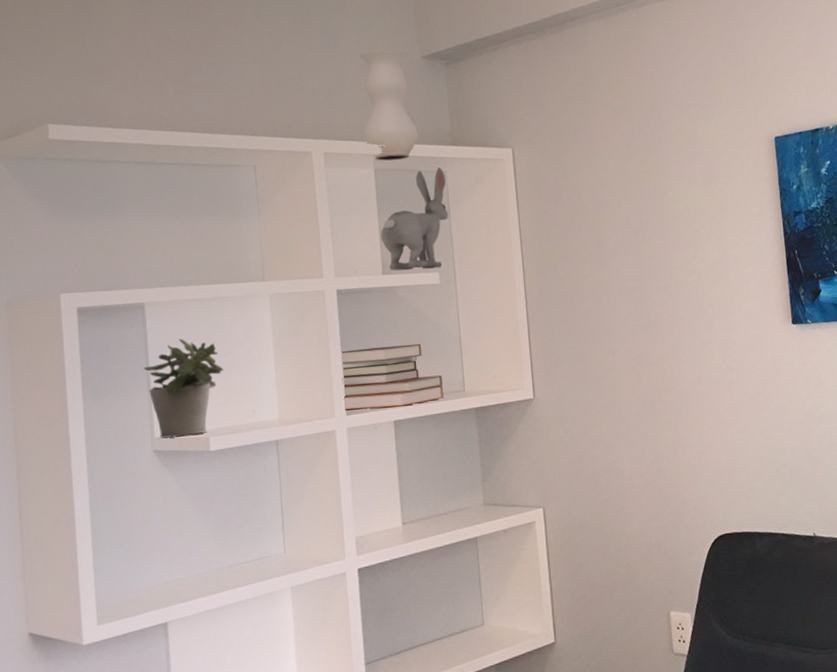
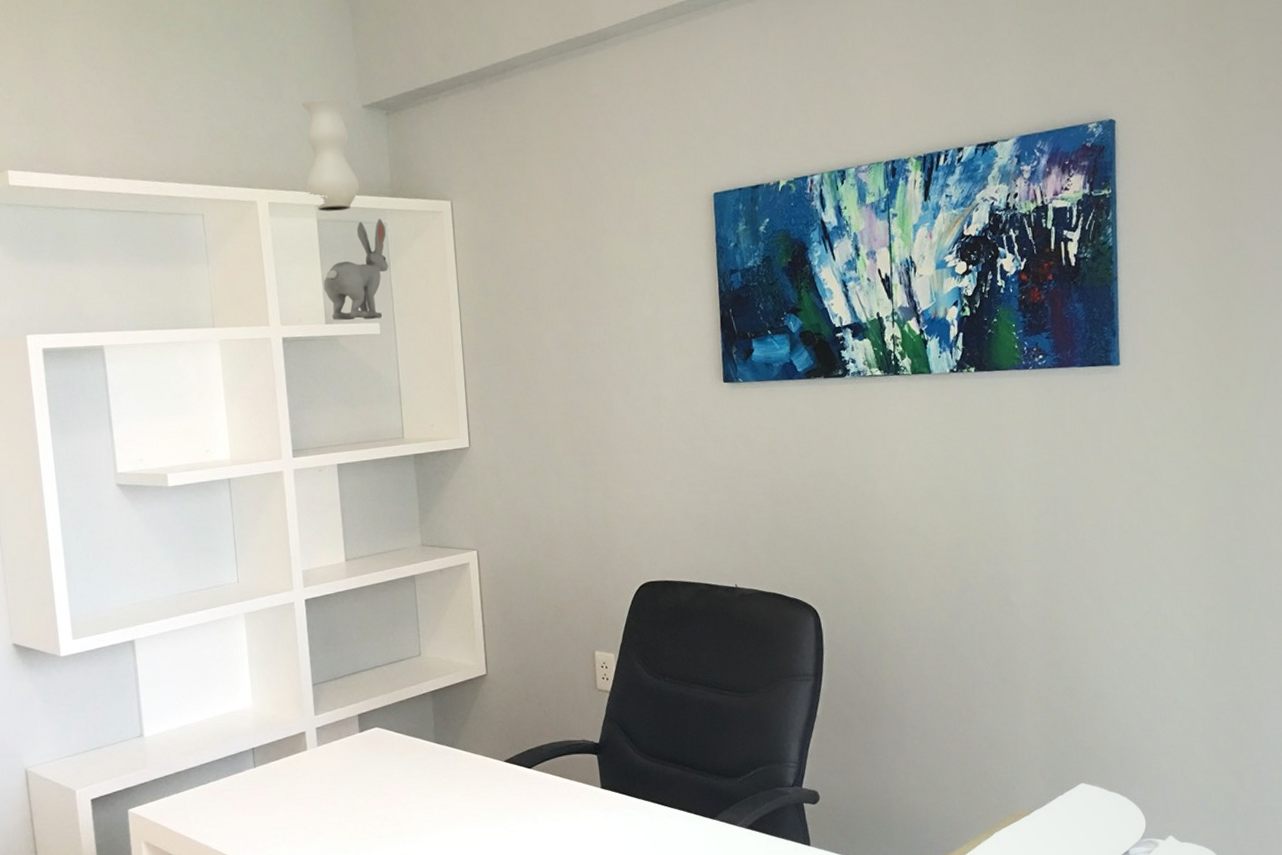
potted plant: present [143,339,224,439] -> none [104,381,179,474]
books: present [340,343,444,410] -> none [286,391,384,453]

